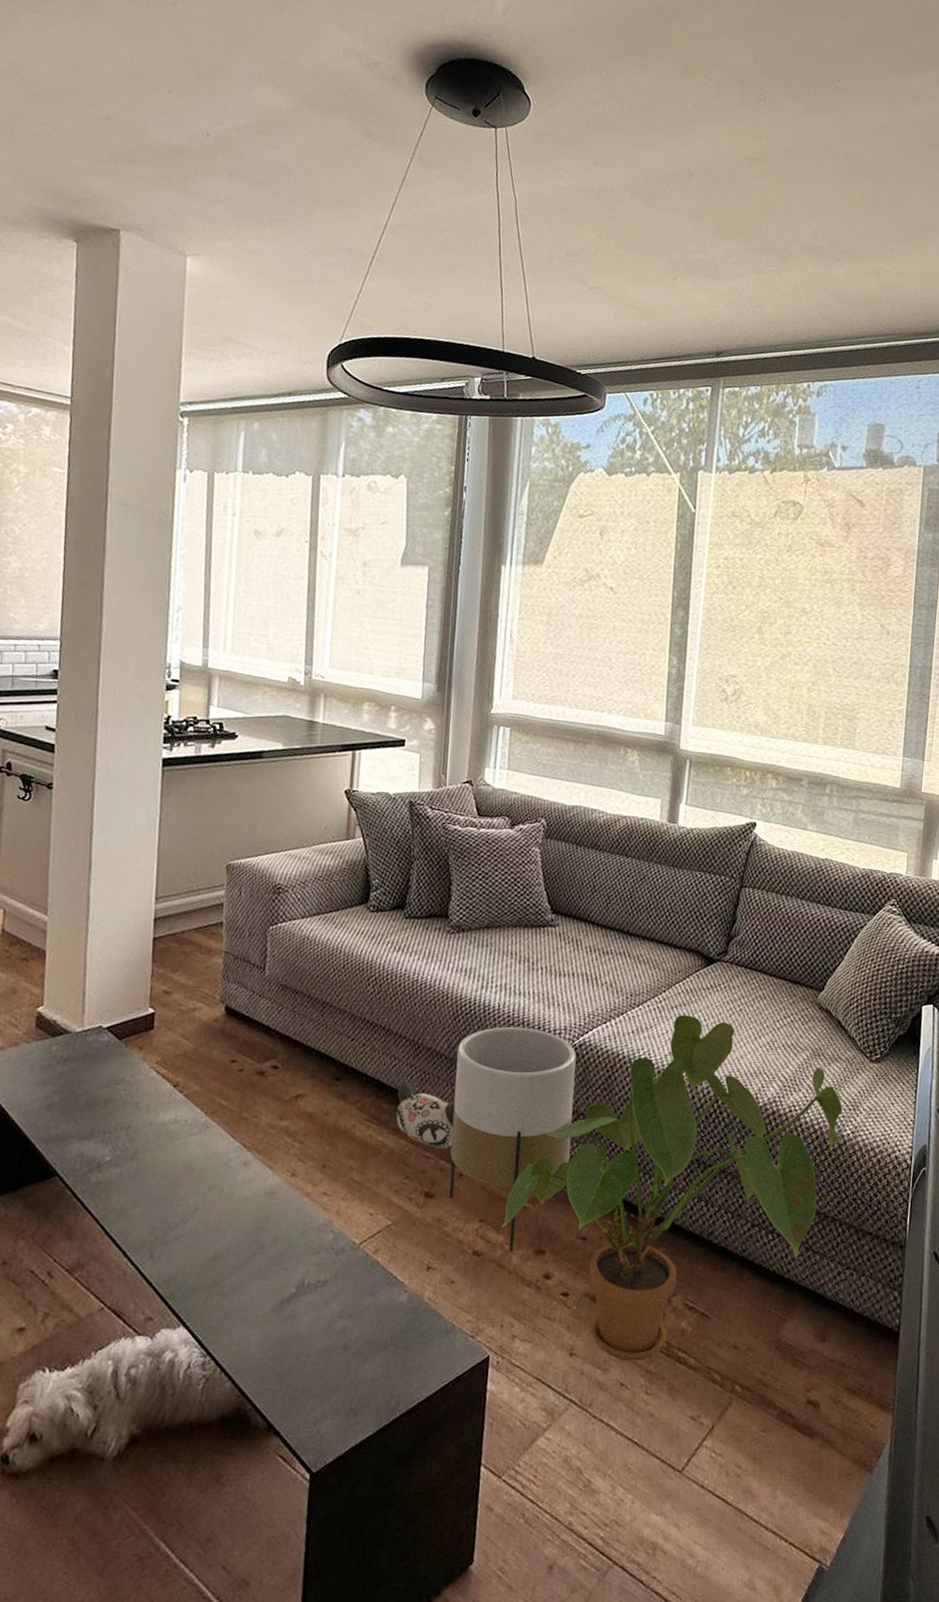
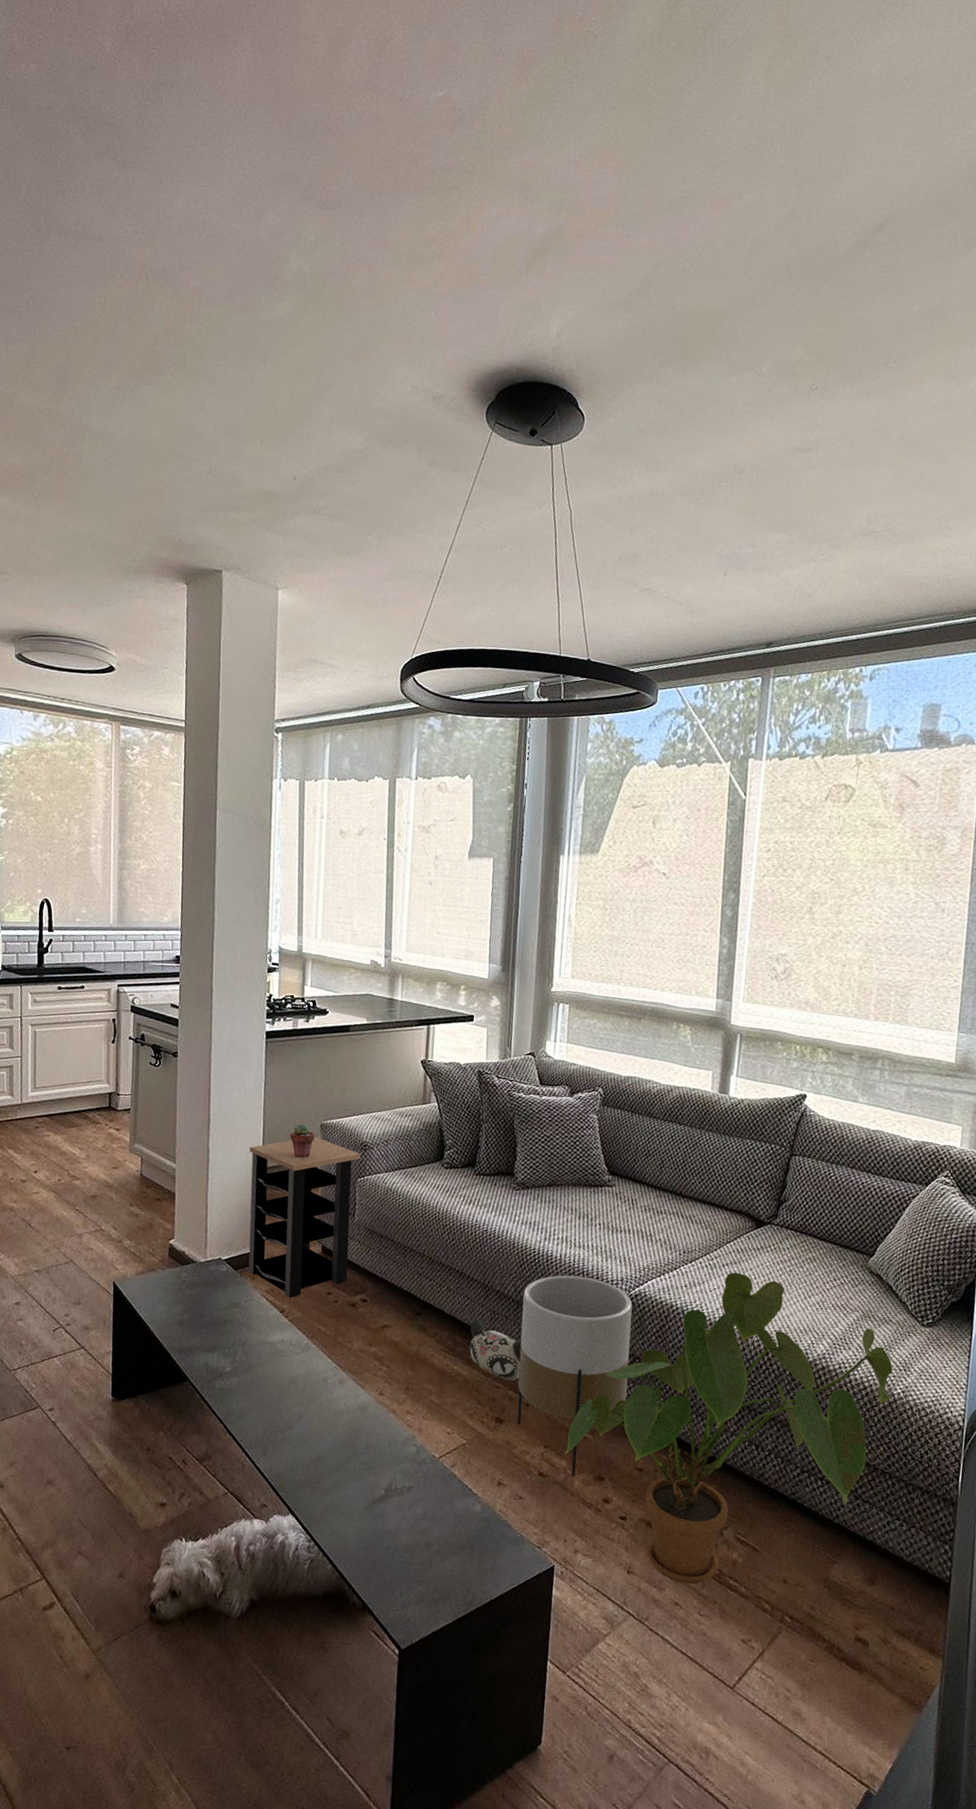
side table: none [135,879,274,1069] -> present [248,1136,361,1298]
potted succulent: none [189,865,220,905] -> present [290,1124,315,1158]

